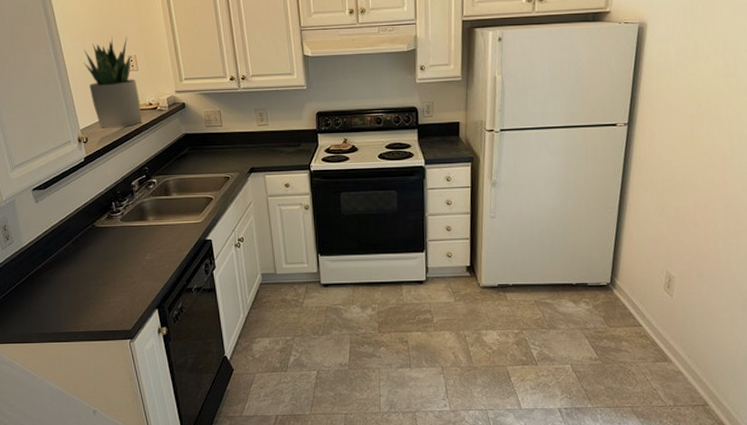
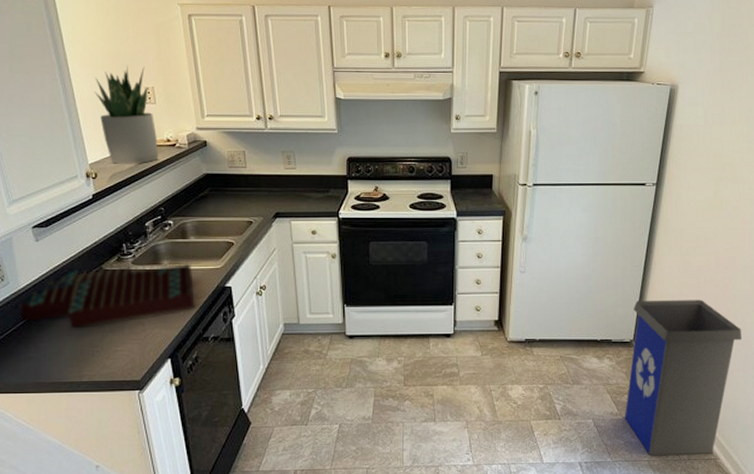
dish rack: none [21,216,178,282] -> present [17,261,195,328]
recycling bin: none [604,240,728,402] -> present [625,299,742,456]

